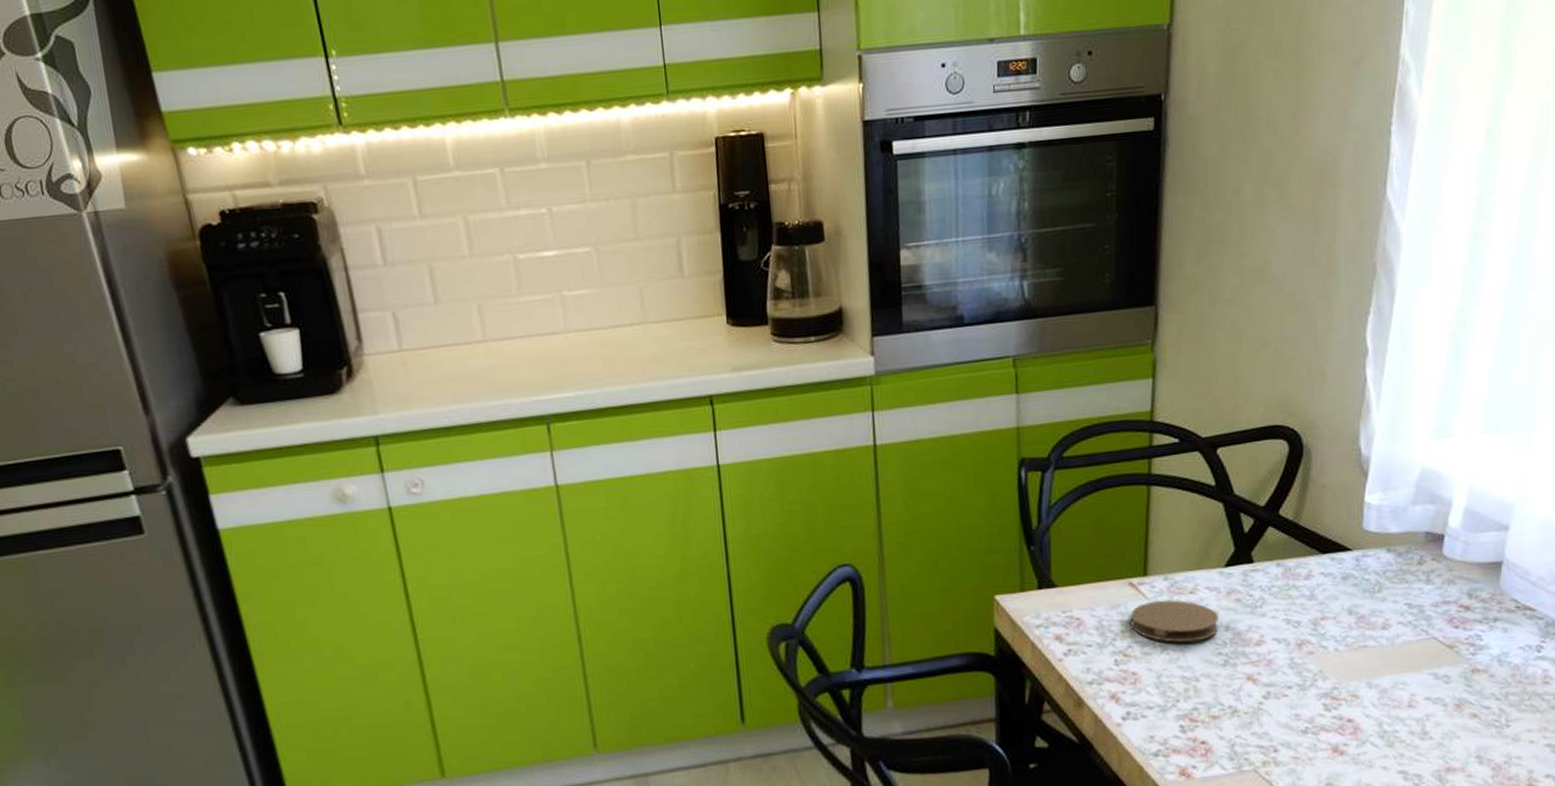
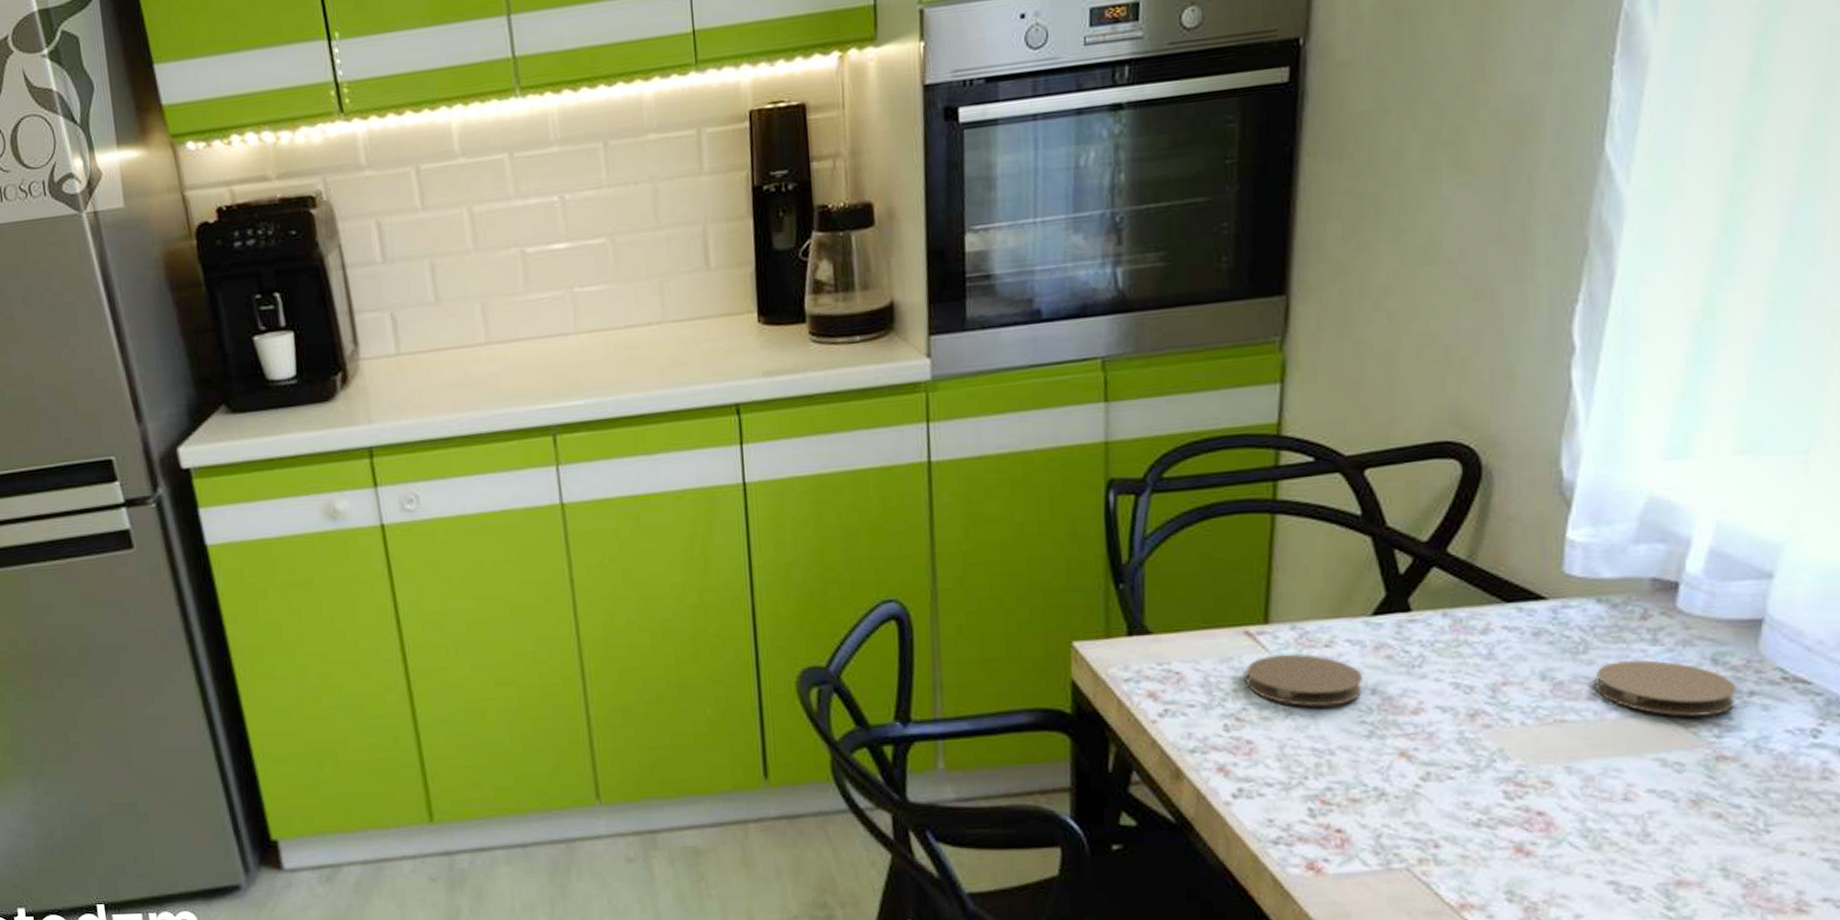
coaster: none [1387,596,1485,639] -> present [1595,660,1737,717]

